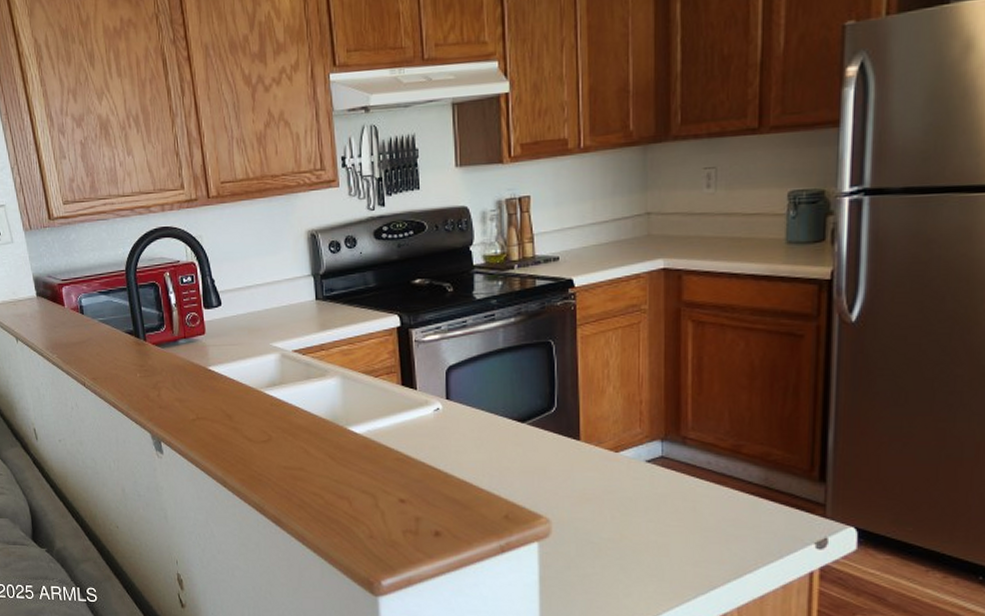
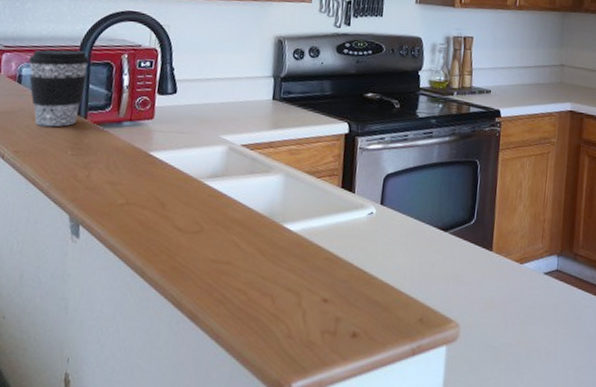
coffee cup: none [84,274,139,353] -> present [28,49,90,127]

